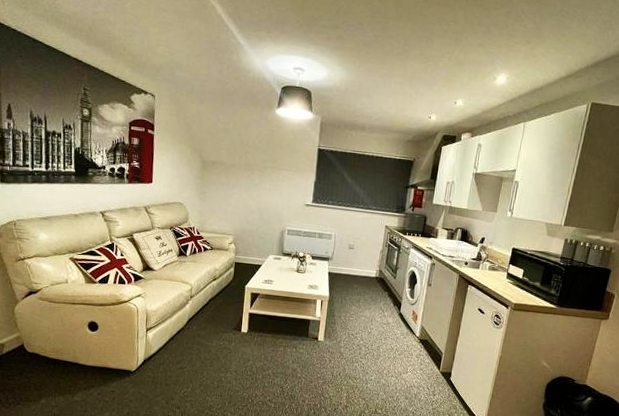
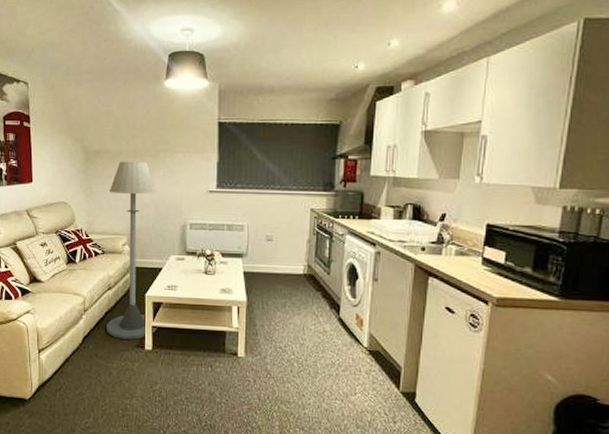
floor lamp: none [209,172,262,323] -> present [107,161,158,340]

